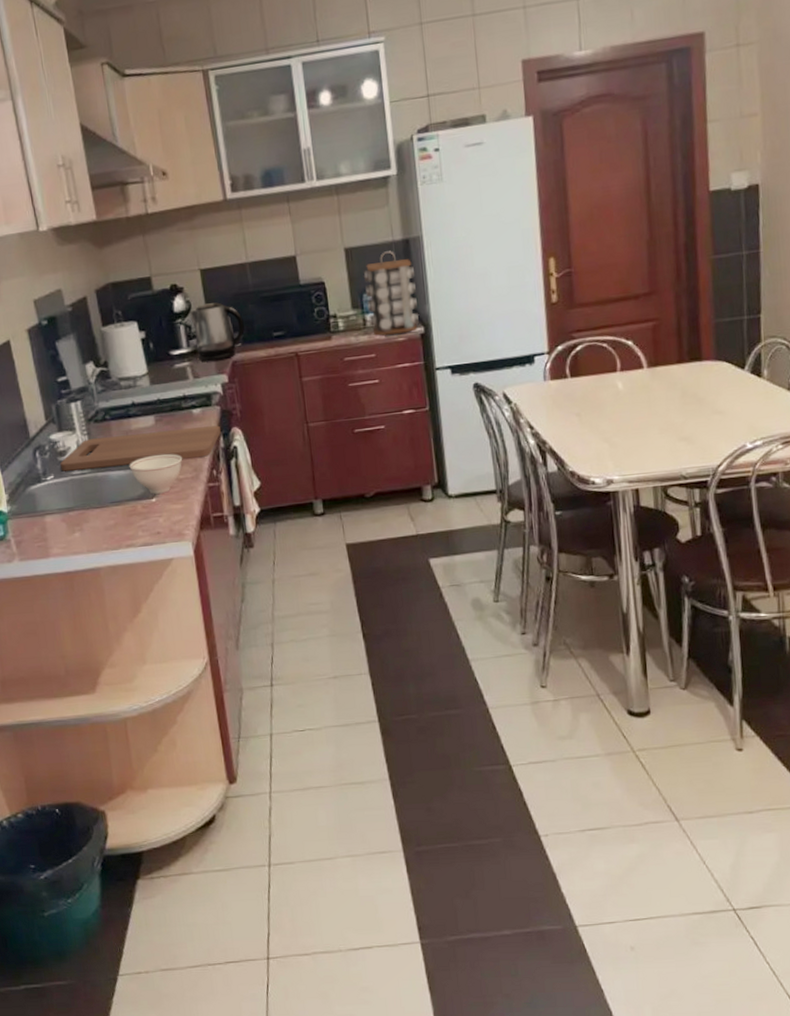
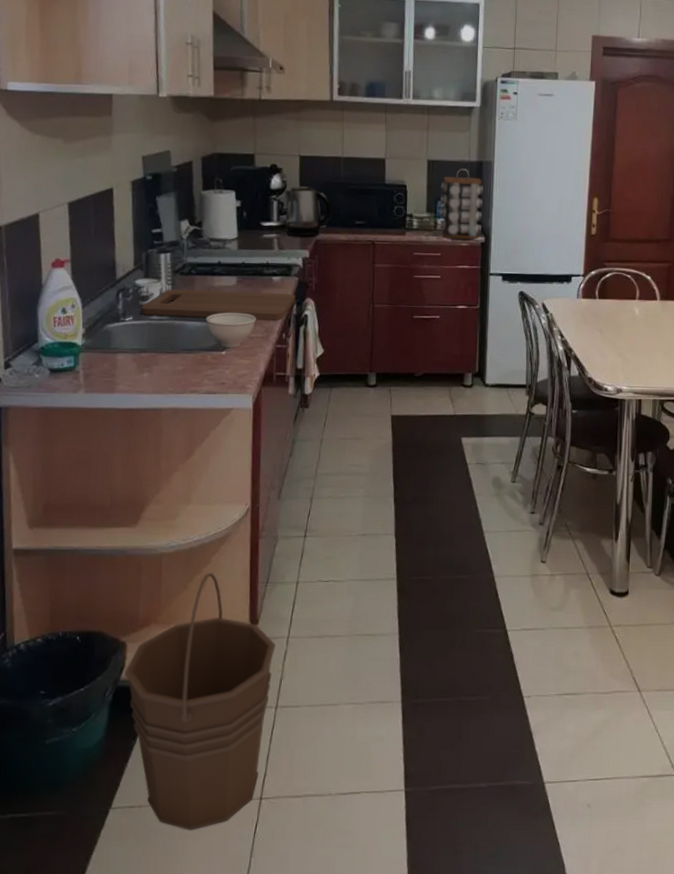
bucket: none [108,732,262,993] -> present [124,572,276,830]

